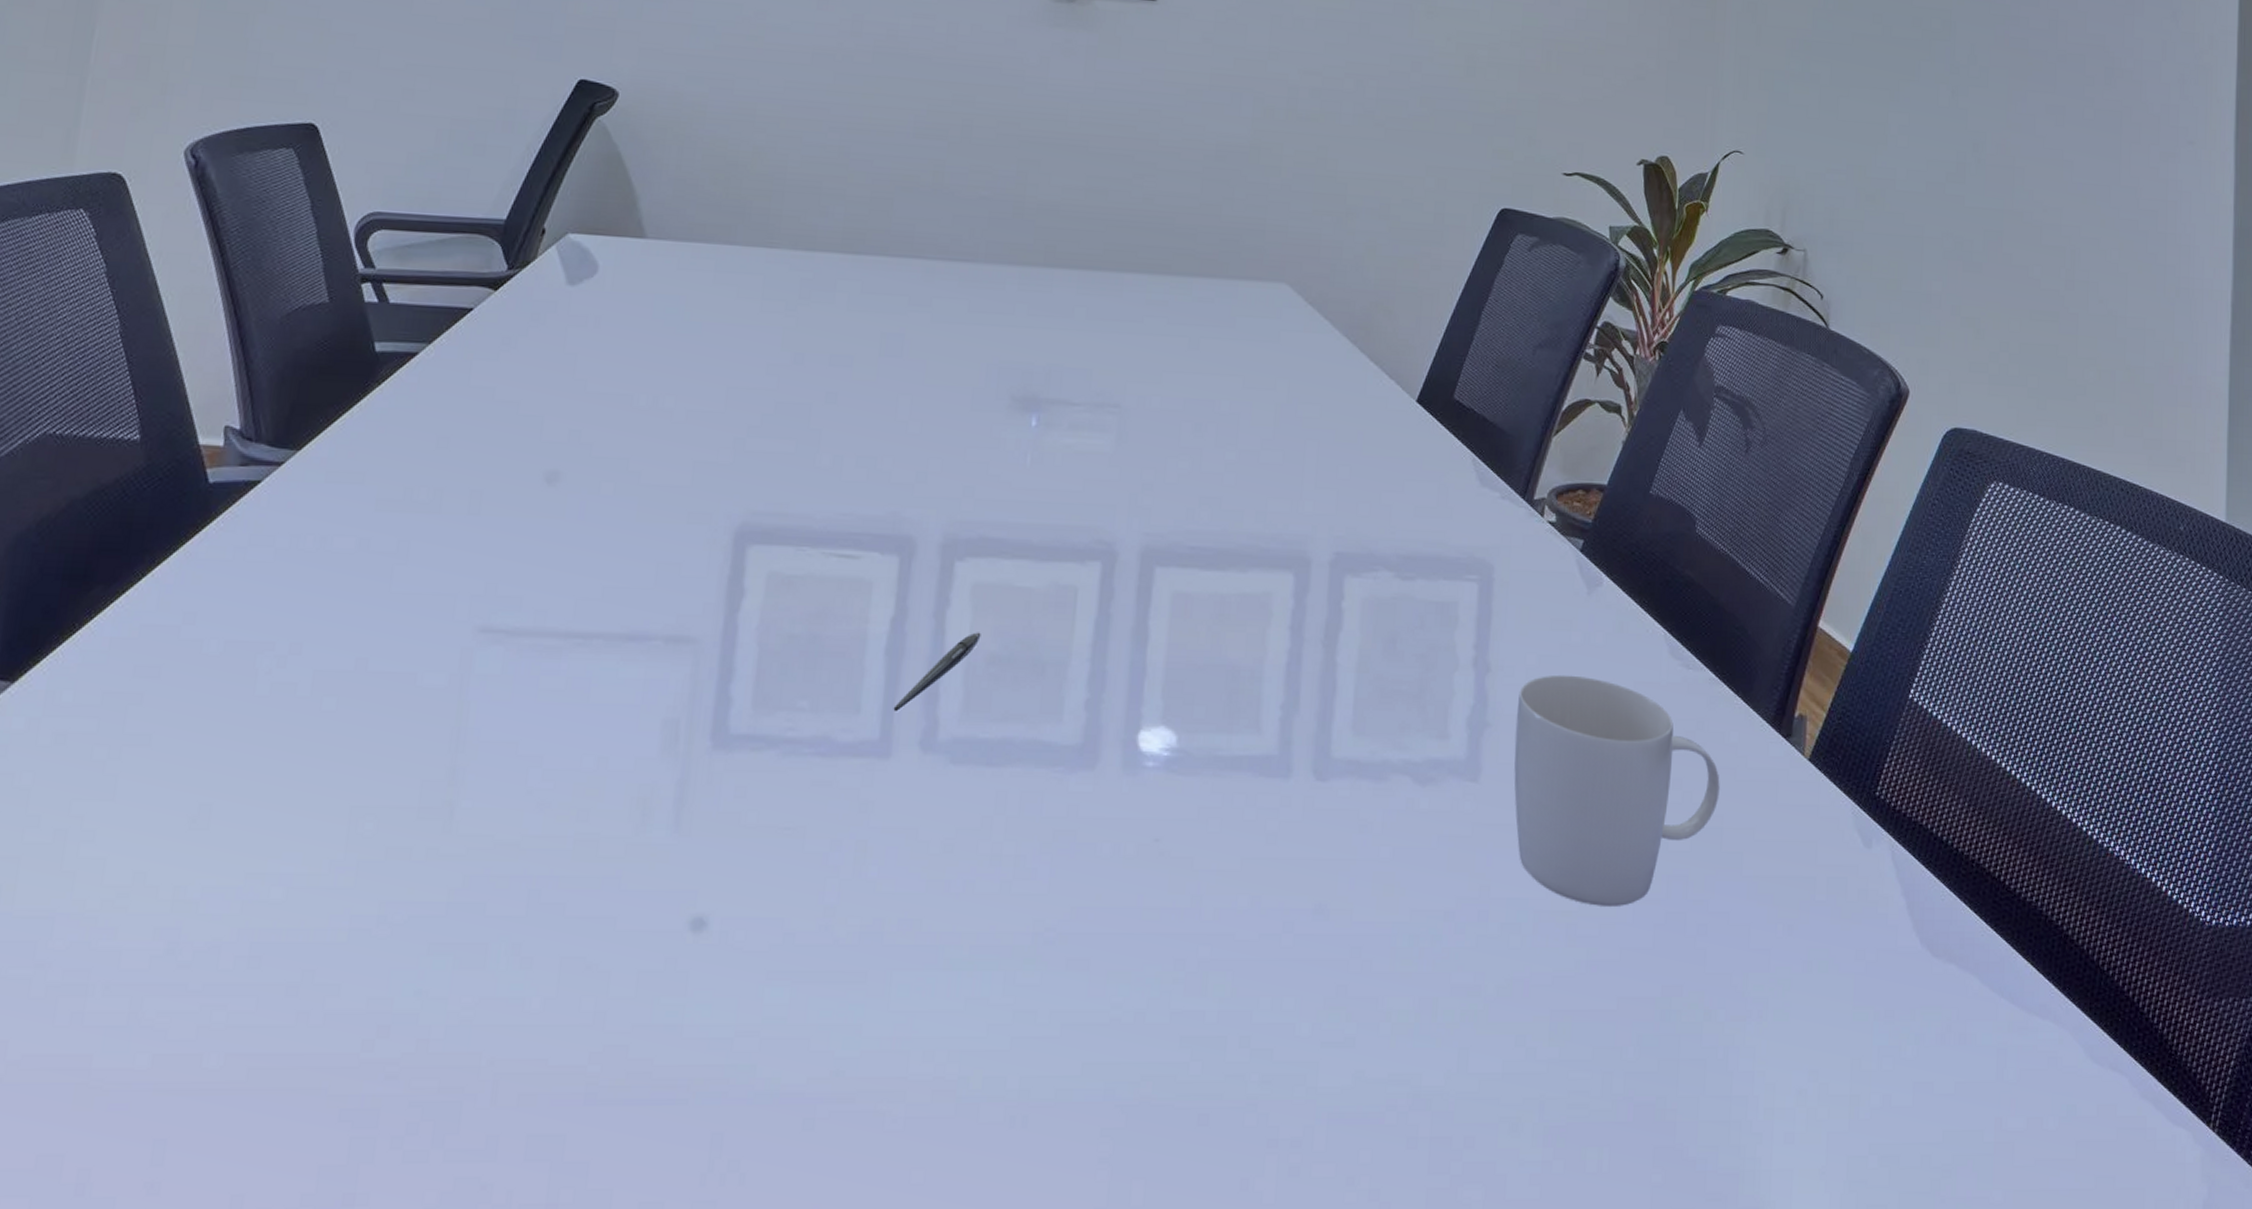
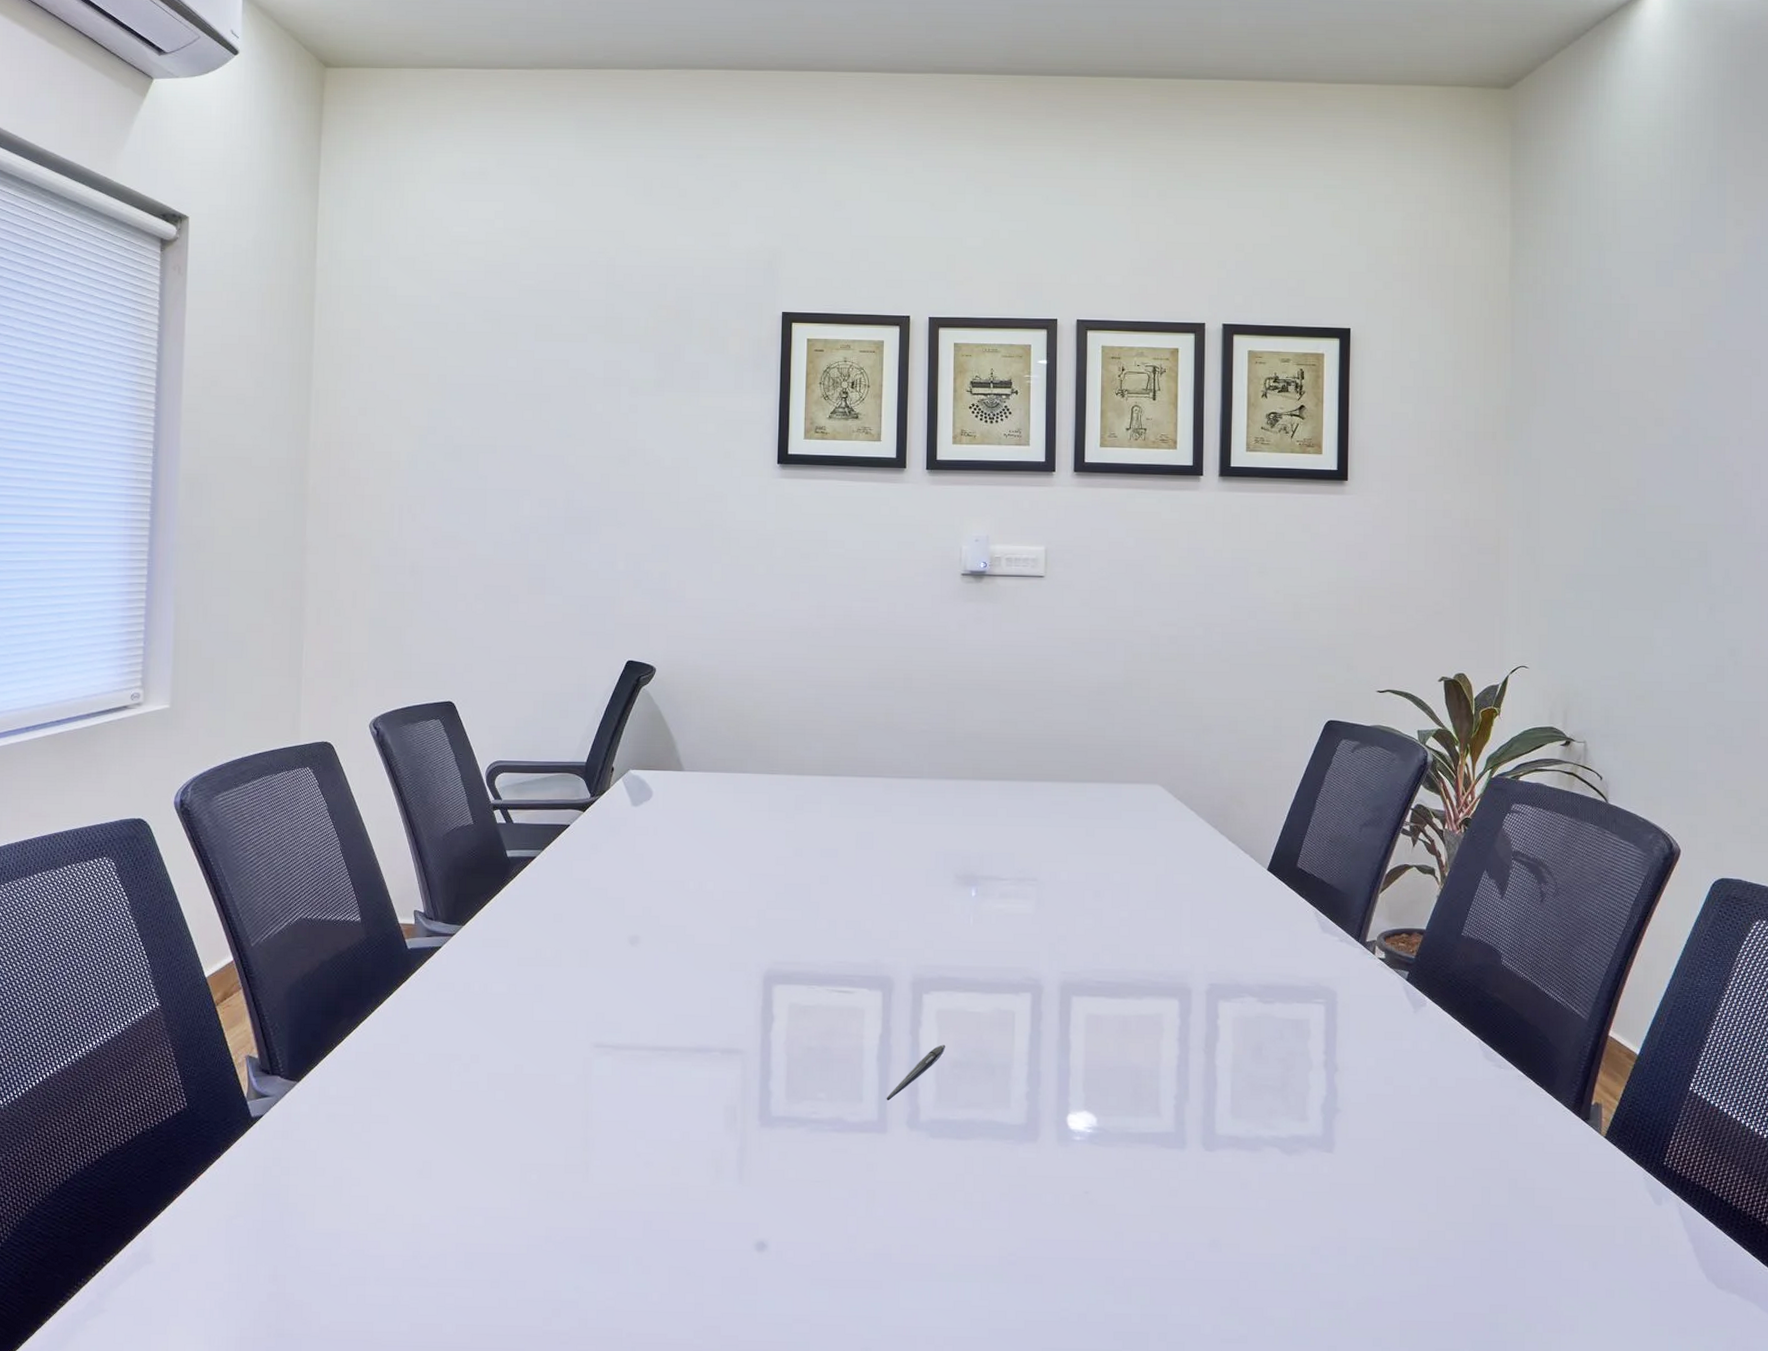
mug: present [1514,674,1720,906] -> none [1360,1073,1531,1246]

